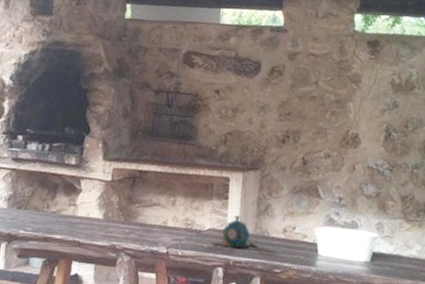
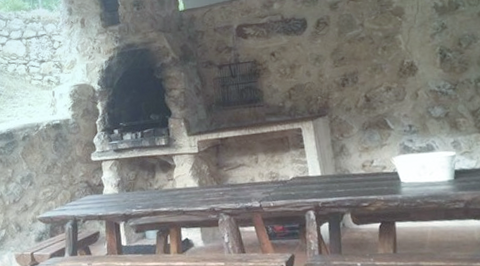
teapot: present [211,215,257,250] -> none [298,161,341,193]

